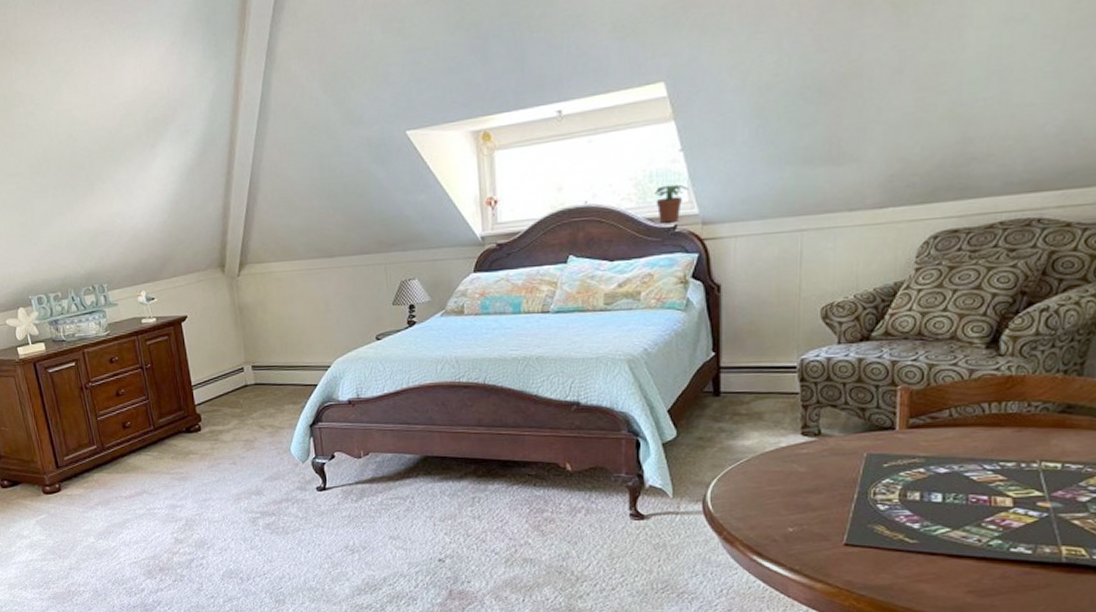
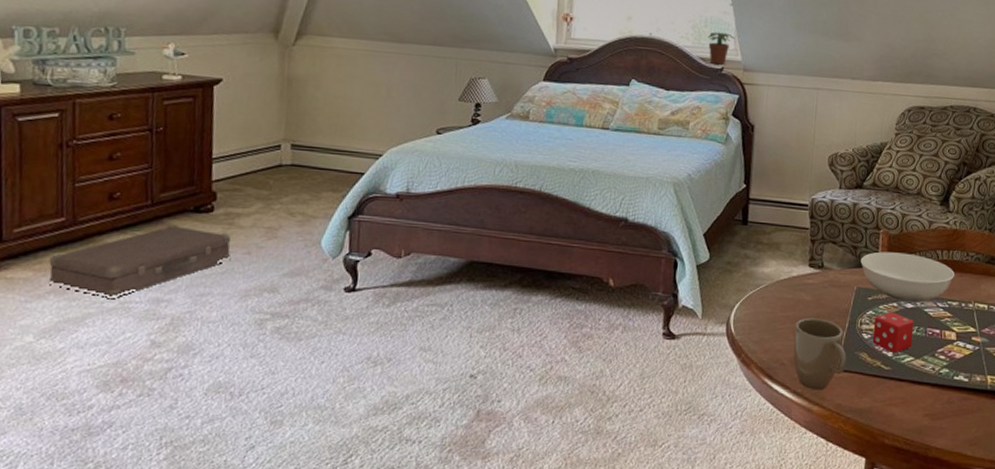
suitcase: none [92,444,221,507] -> present [48,224,231,300]
mug: none [785,490,856,566] -> present [793,318,847,389]
bowl: none [871,410,1009,468] -> present [860,251,954,304]
dice: none [891,479,950,525] -> present [872,312,914,354]

